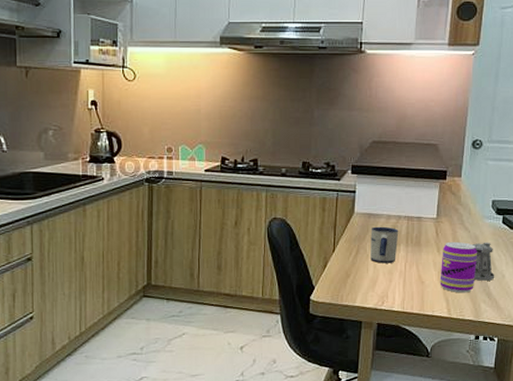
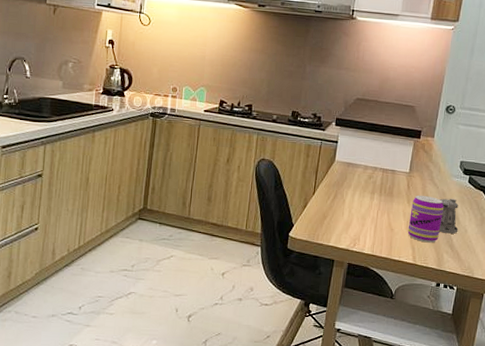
mug: present [370,226,399,264] -> none [346,175,374,210]

